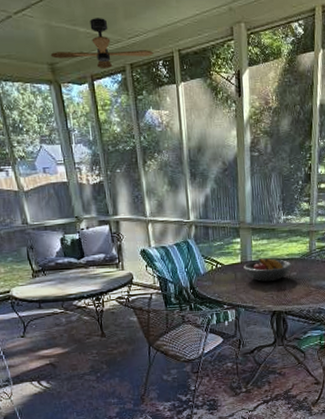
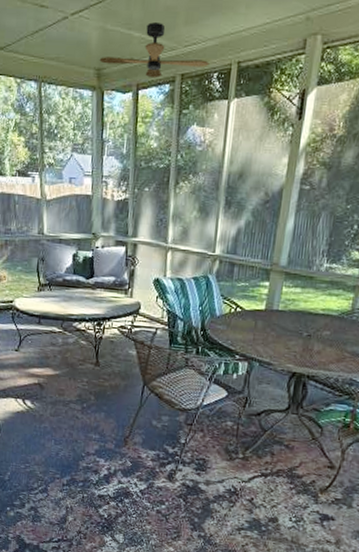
fruit bowl: present [243,258,293,281] -> none [267,308,328,337]

